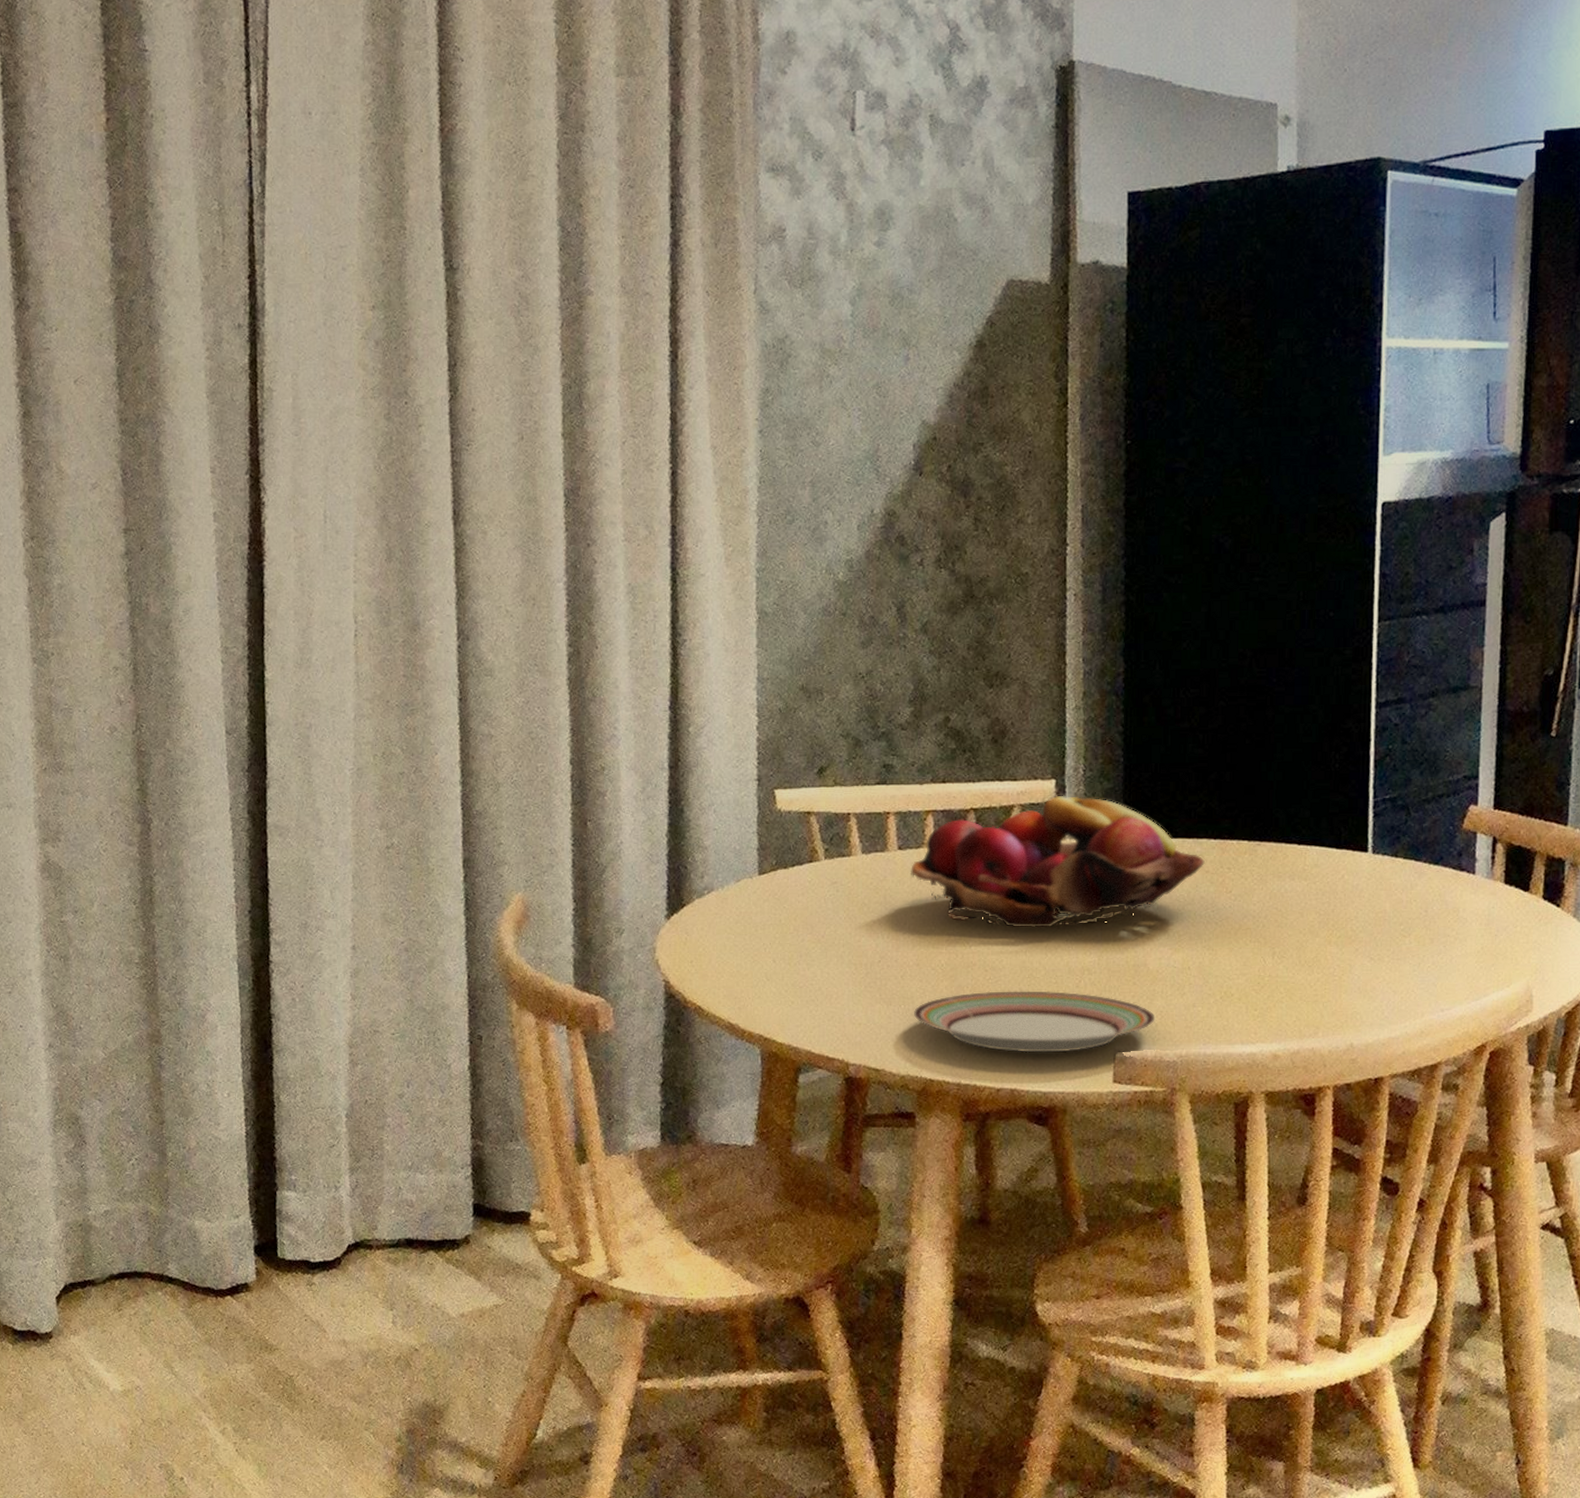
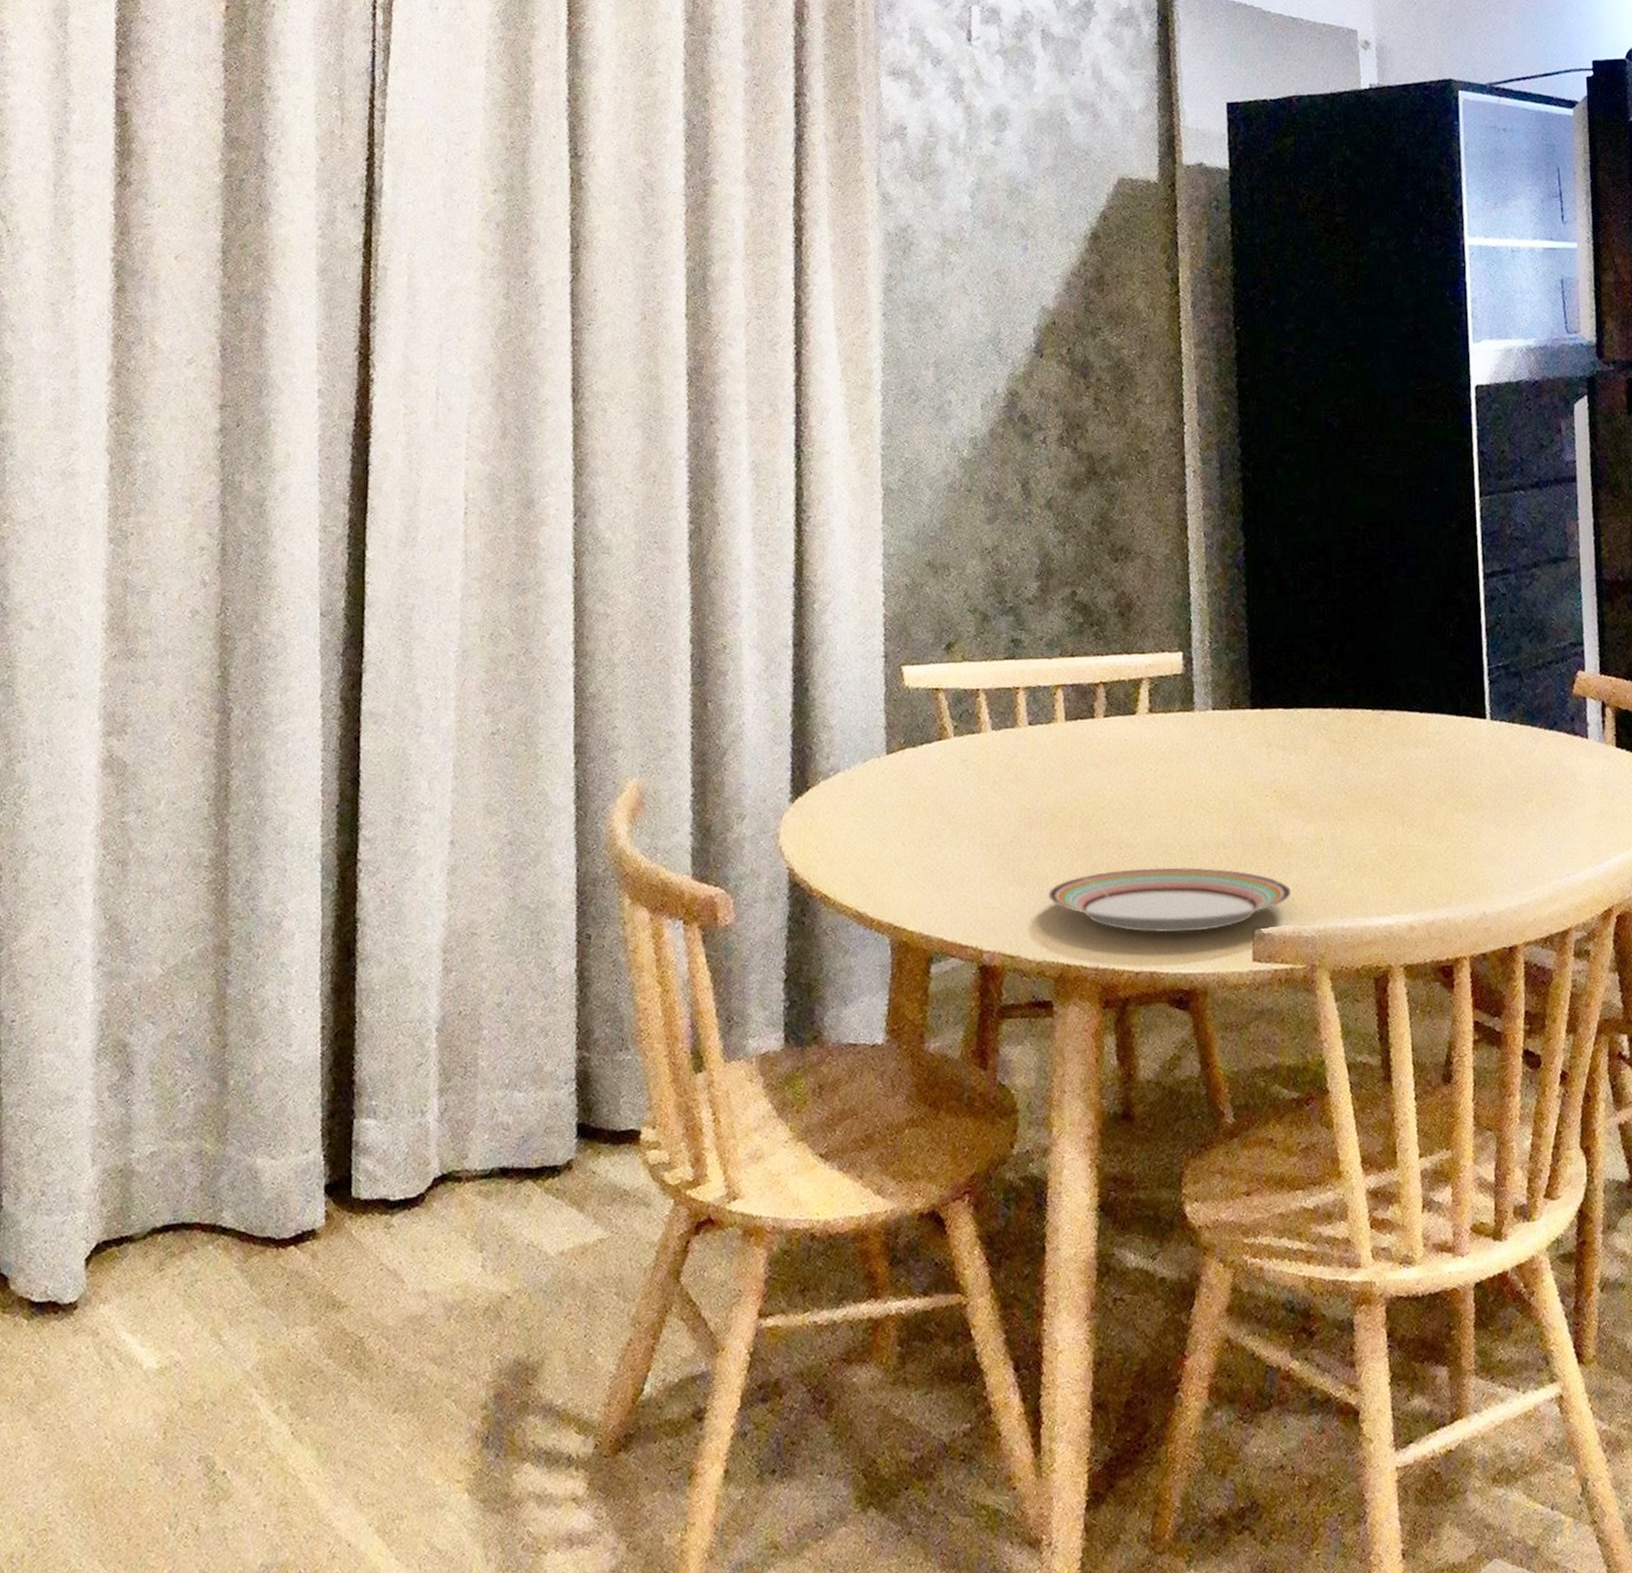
fruit basket: present [911,795,1205,928] -> none [1042,667,1331,803]

